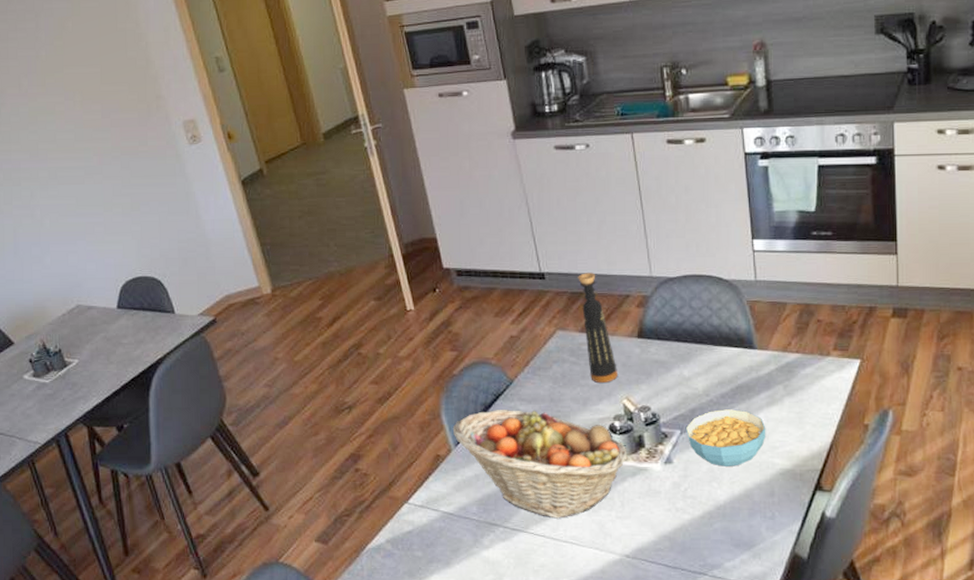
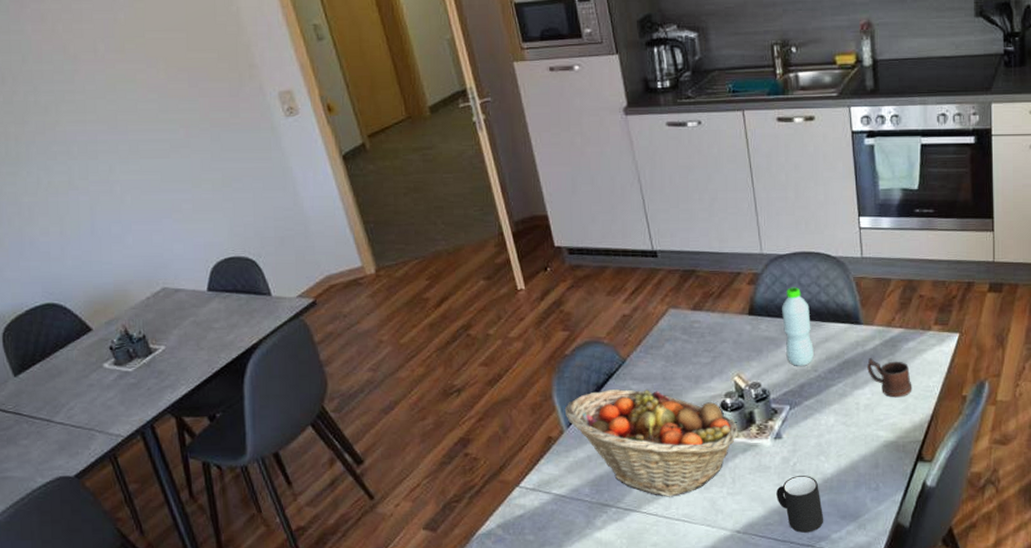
bottle: present [578,273,618,384] -> none [690,250,729,361]
mug: none [667,502,717,560] -> present [776,476,824,533]
water bottle: none [671,310,705,390] -> present [781,287,814,366]
cereal bowl: present [685,409,766,467] -> none [794,384,871,440]
mug: none [762,383,810,425] -> present [867,358,912,398]

